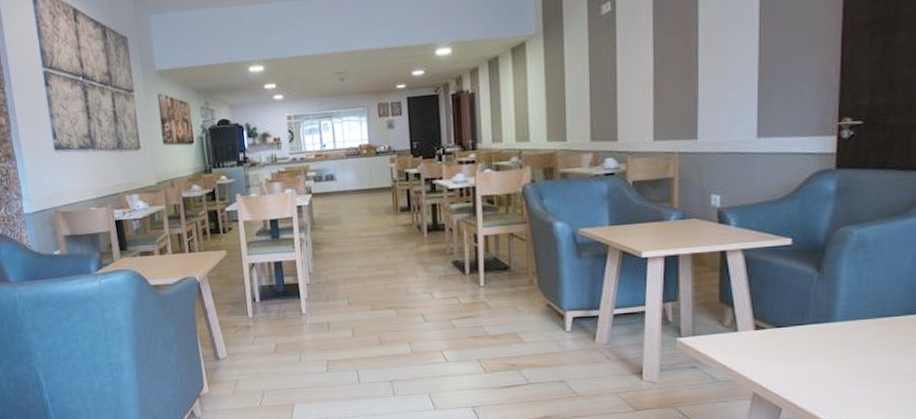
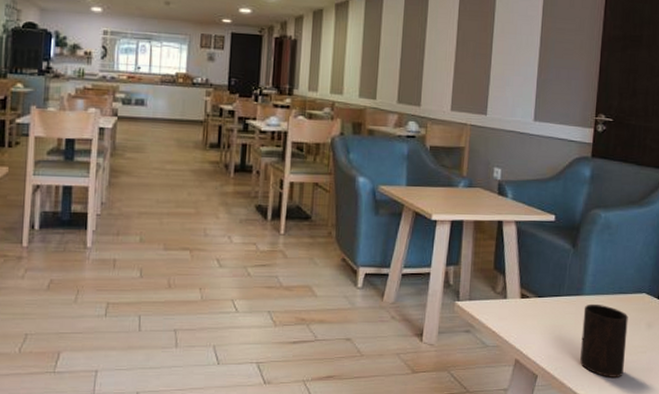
cup: none [835,329,896,408] -> present [580,303,628,377]

